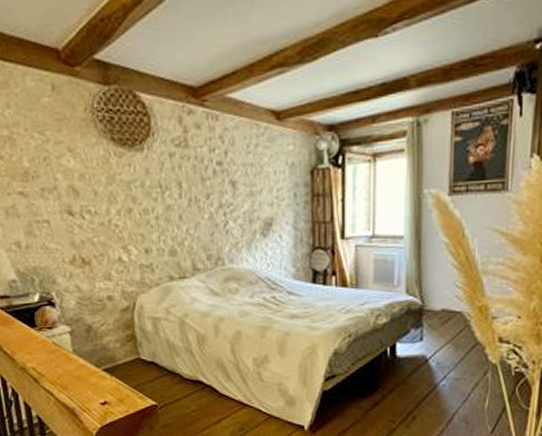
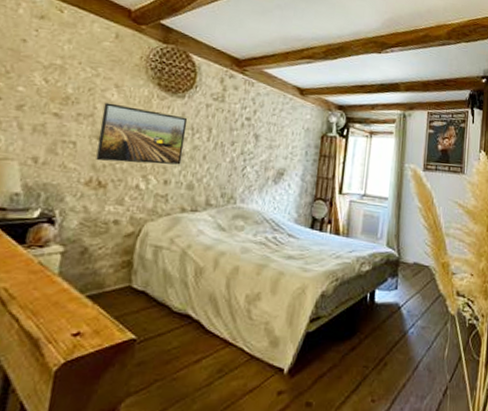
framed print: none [63,170,158,238] -> present [96,102,188,165]

